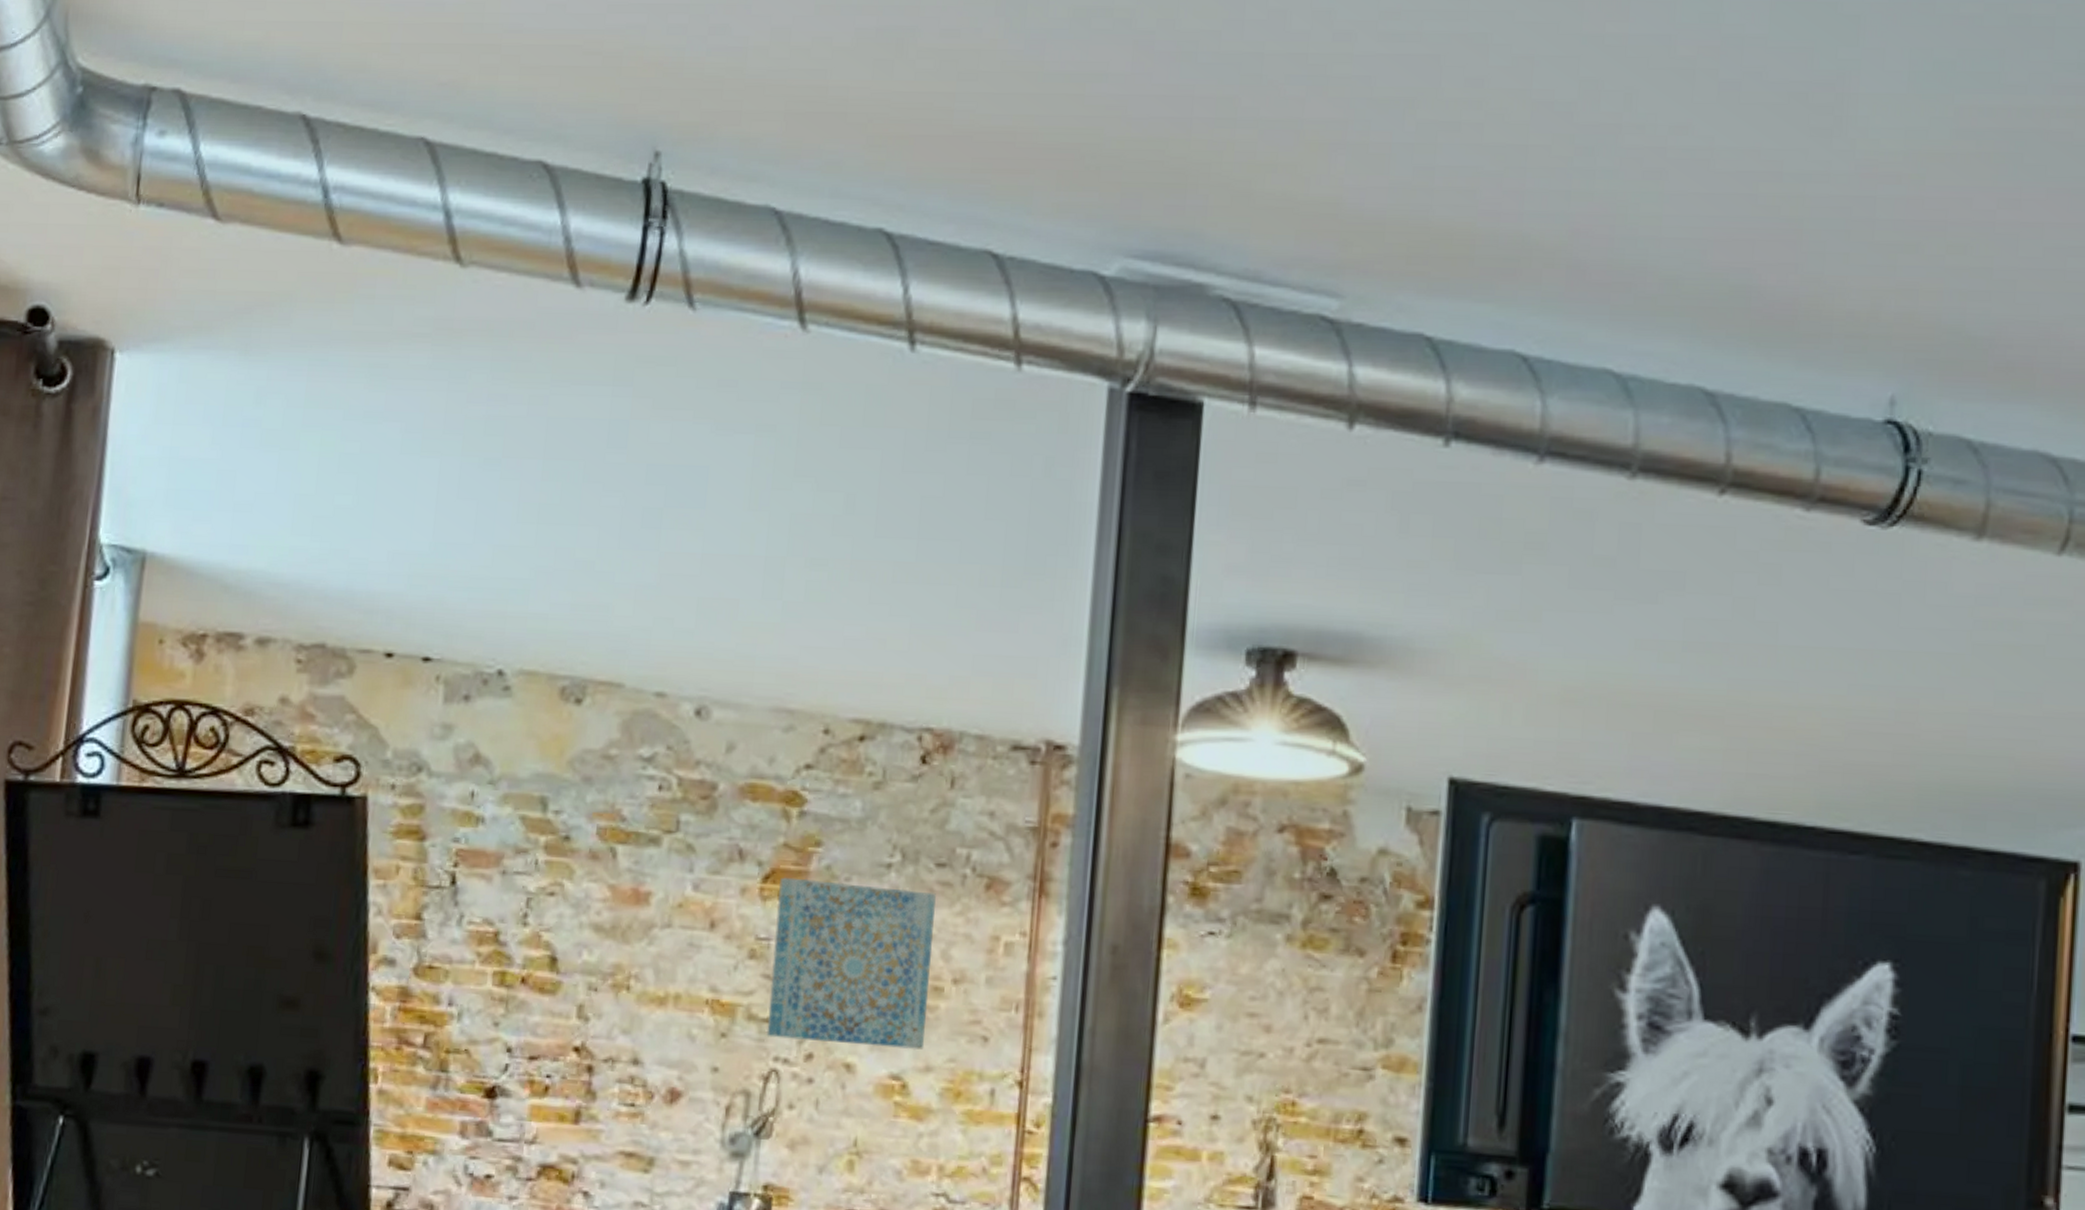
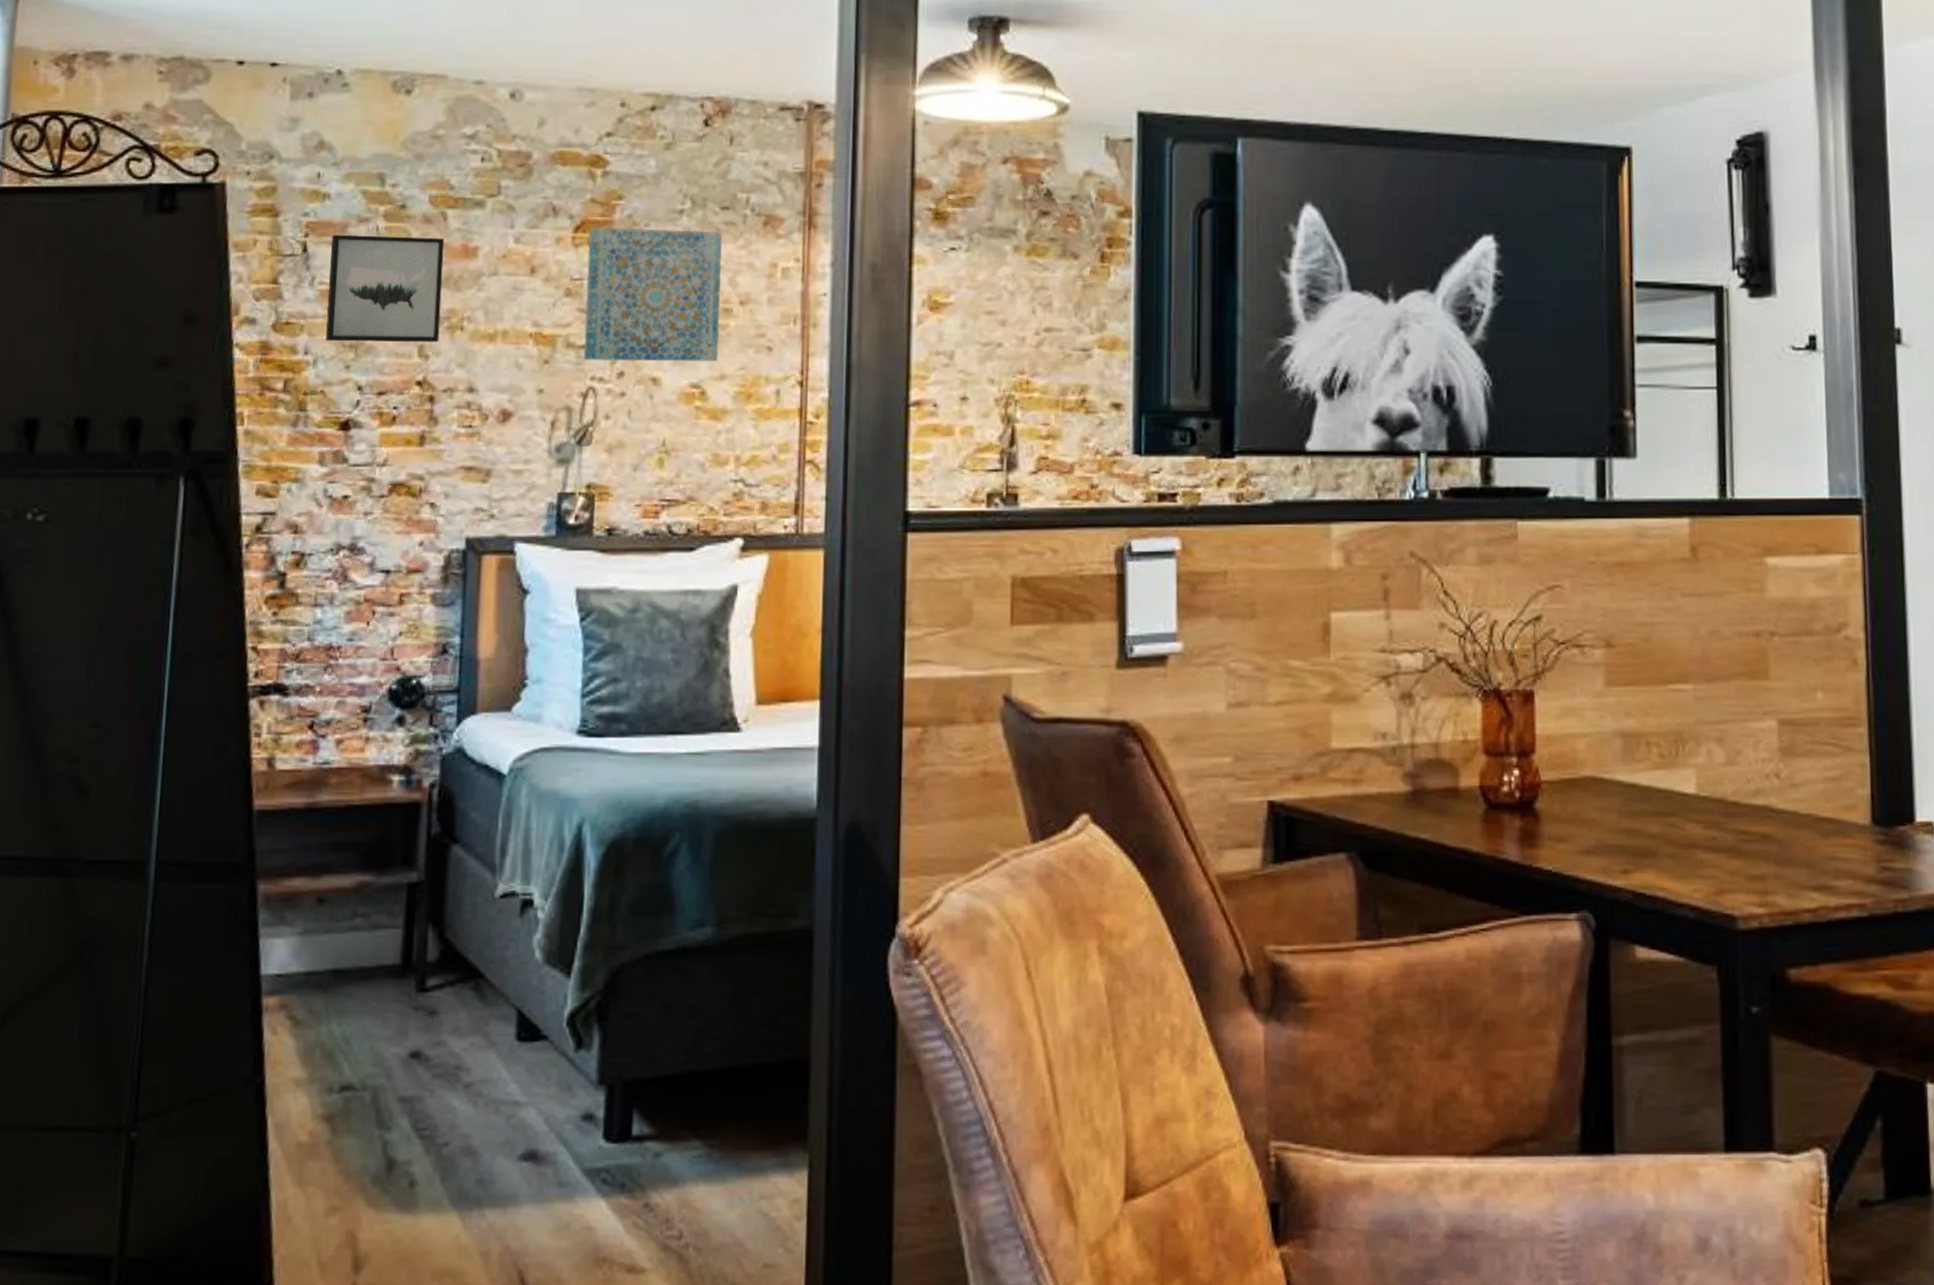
wall art: none [473,866,613,1003] -> present [326,234,445,343]

